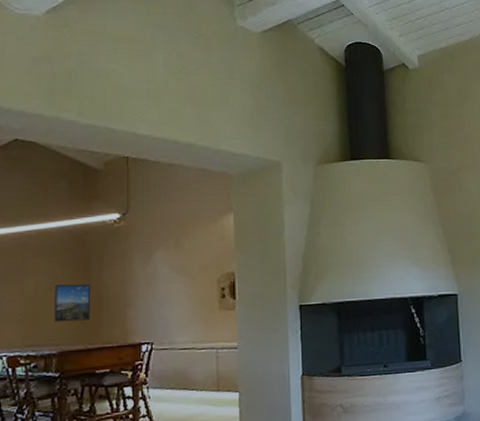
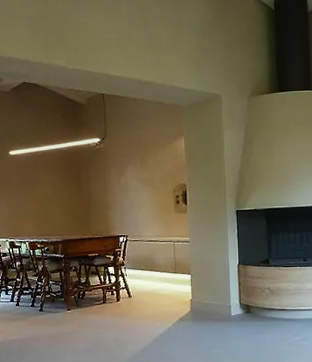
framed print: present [55,283,91,322] -> none [57,191,83,219]

